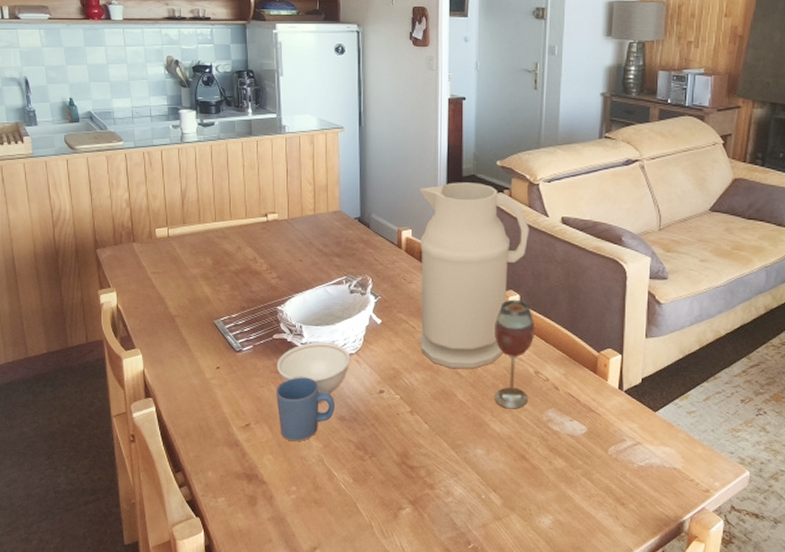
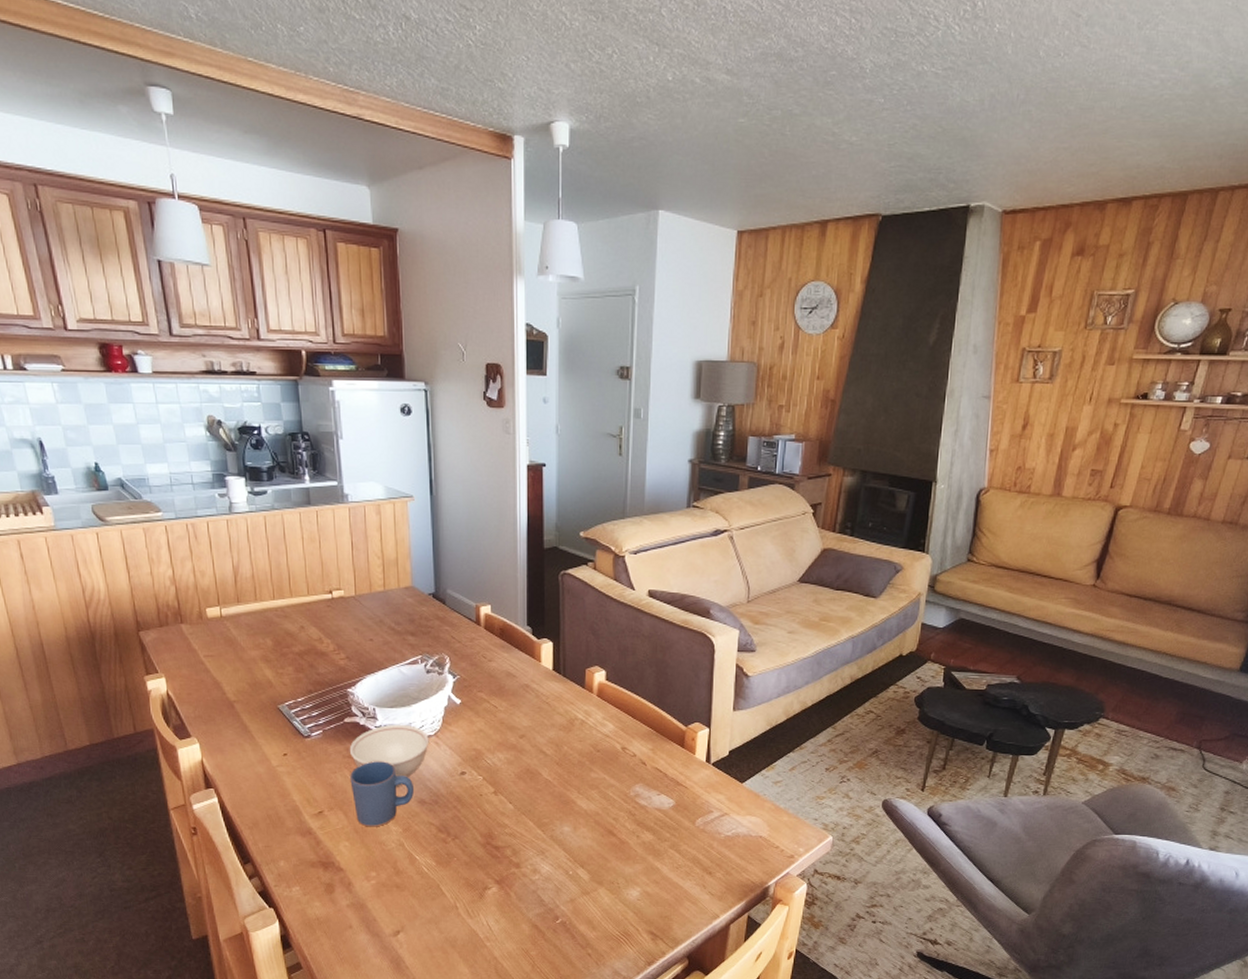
water jug: present [419,182,529,369] -> none [497,555,615,748]
wineglass: present [493,299,536,409] -> none [579,675,622,786]

